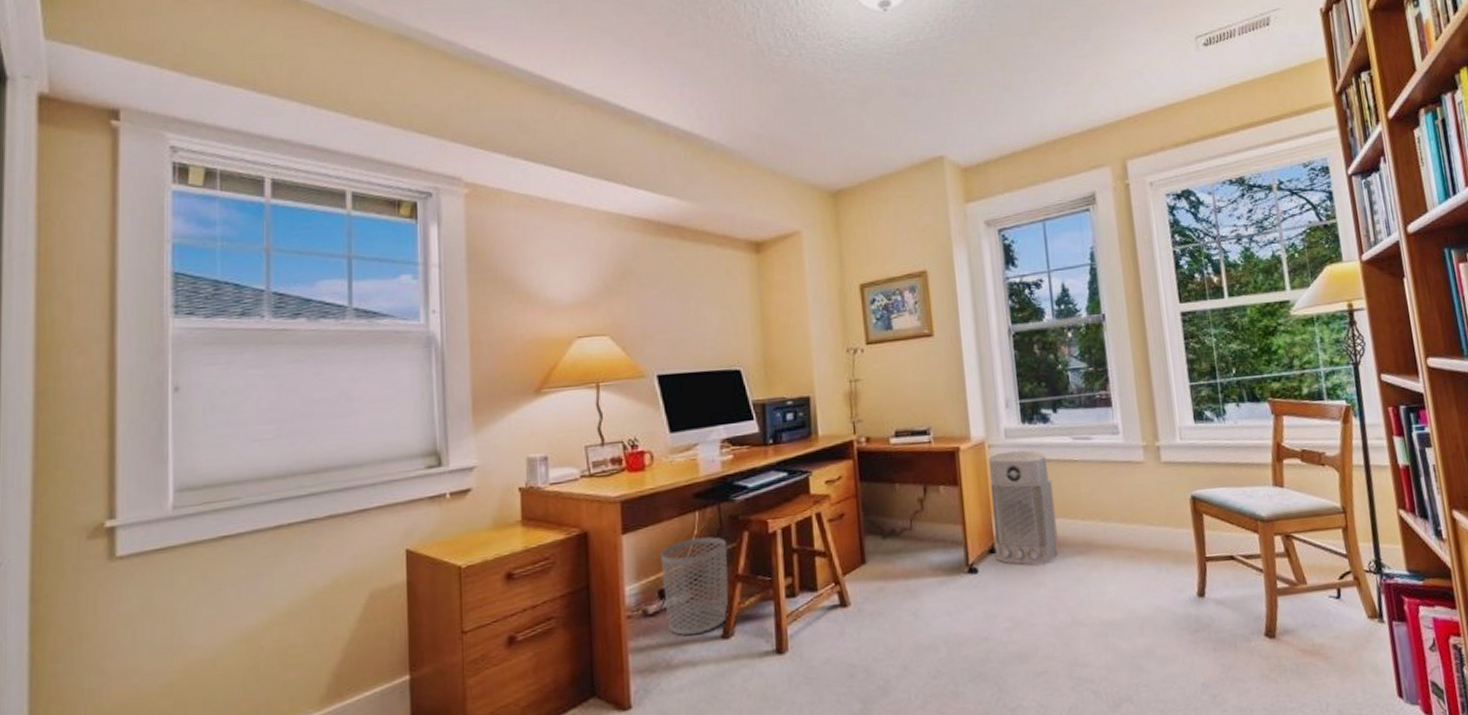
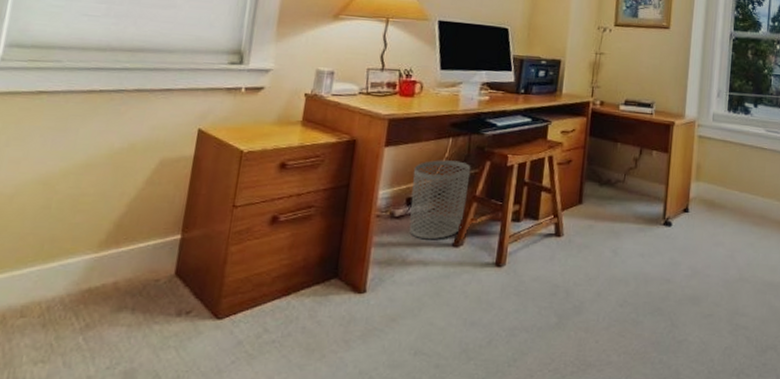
air purifier: present [988,450,1058,566] -> none [688,132,744,229]

